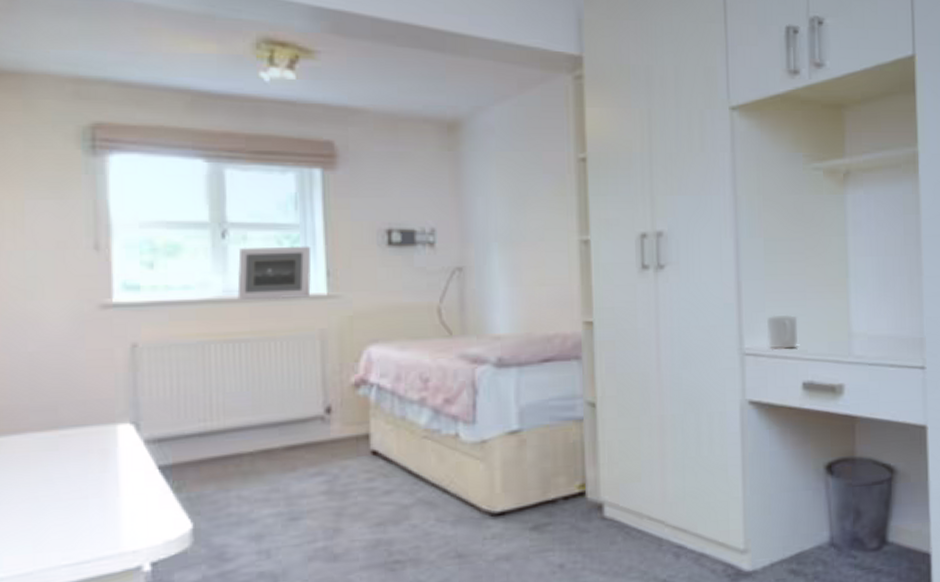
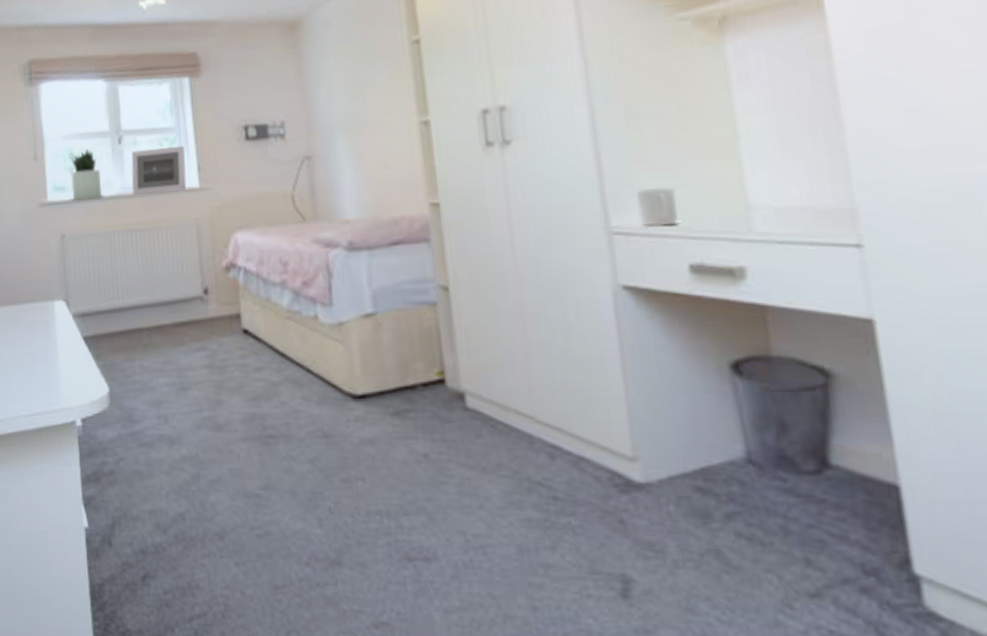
planter: none [147,240,199,305] -> present [69,148,105,202]

